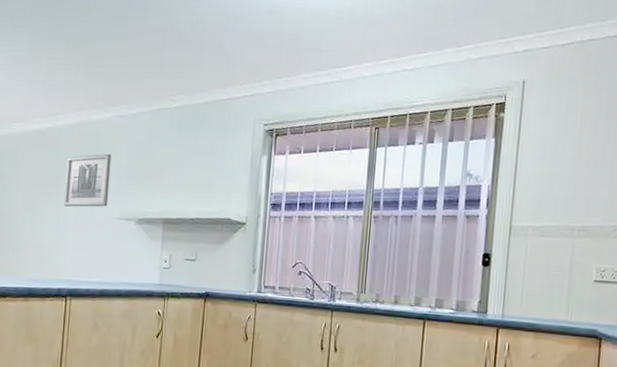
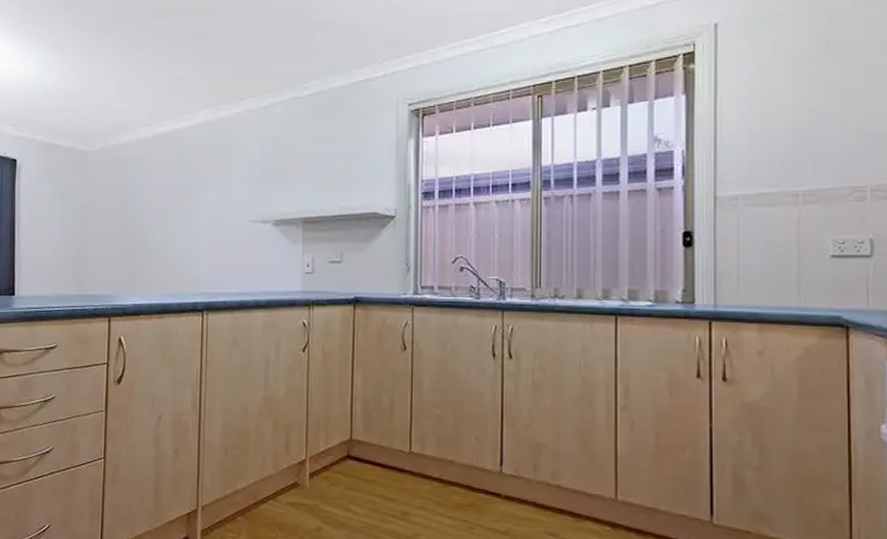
wall art: present [63,153,112,207] -> none [195,151,243,213]

